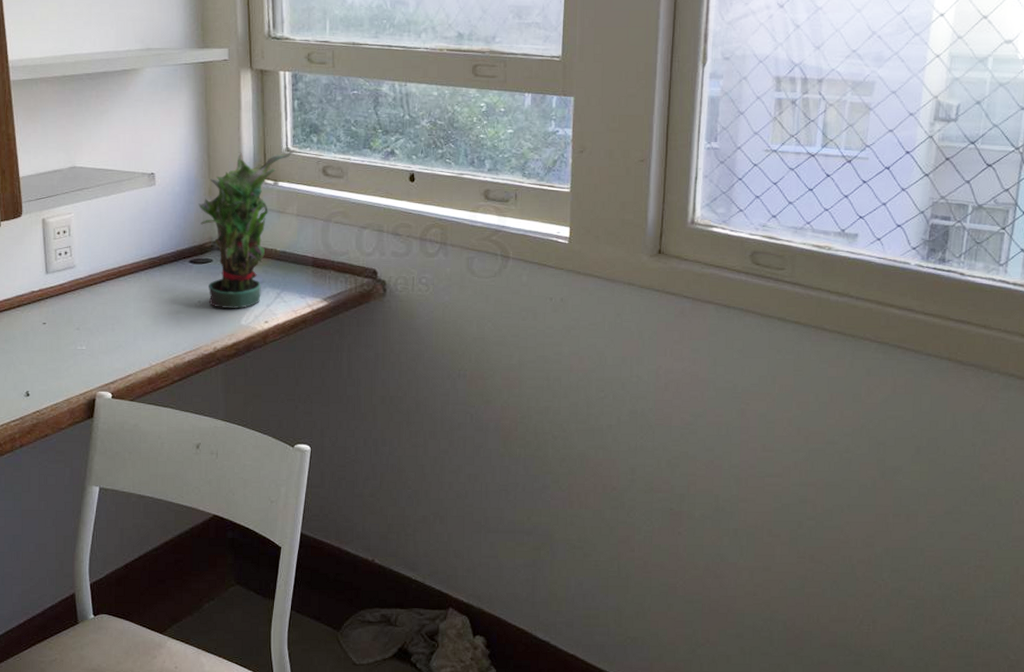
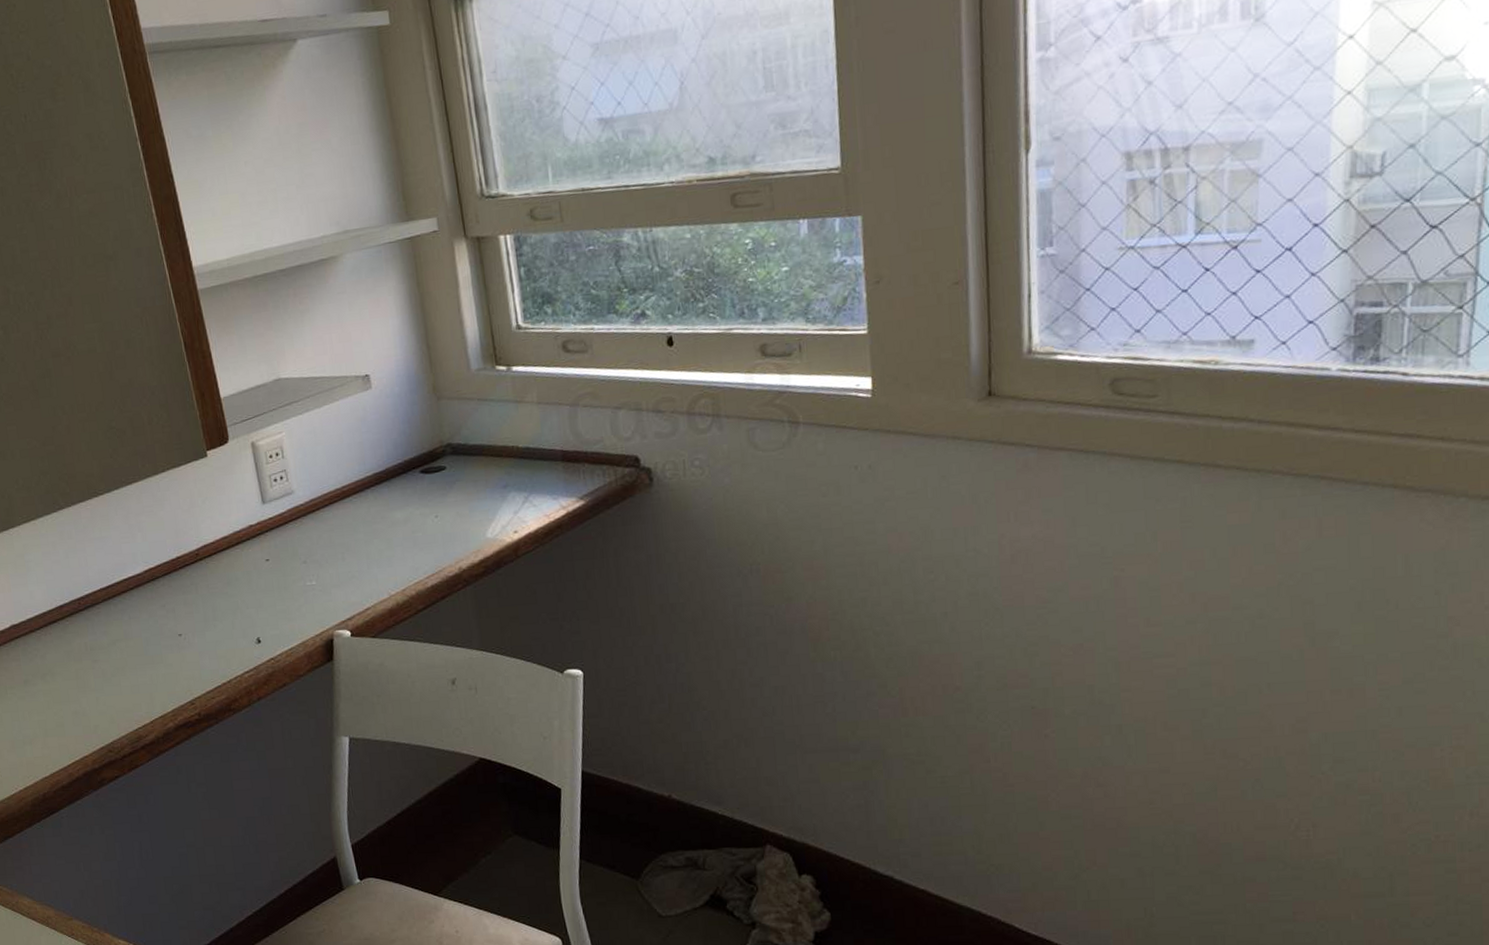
potted plant: present [198,151,294,309] -> none [423,327,526,522]

